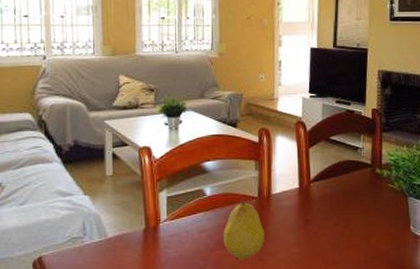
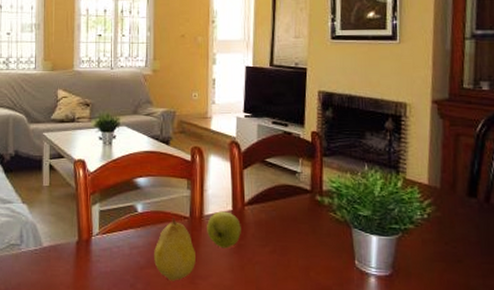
apple: none [275,189,307,225] -> present [207,211,241,249]

